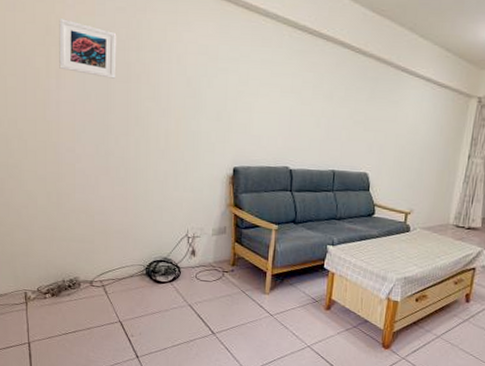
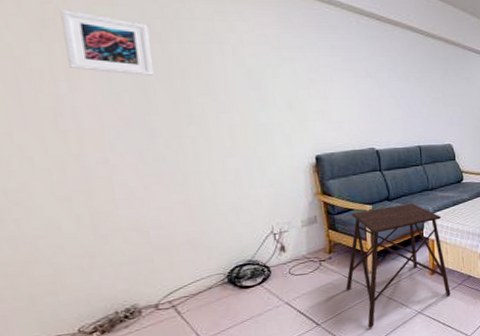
side table: none [242,229,345,350] -> present [346,203,451,328]

